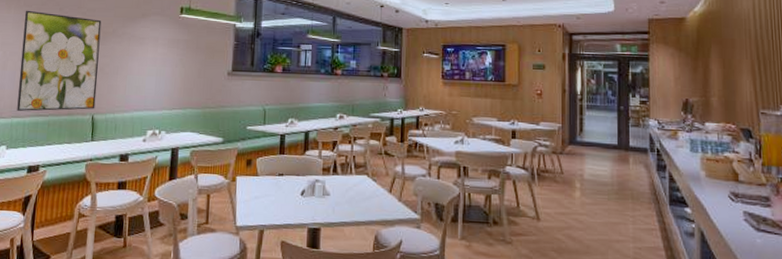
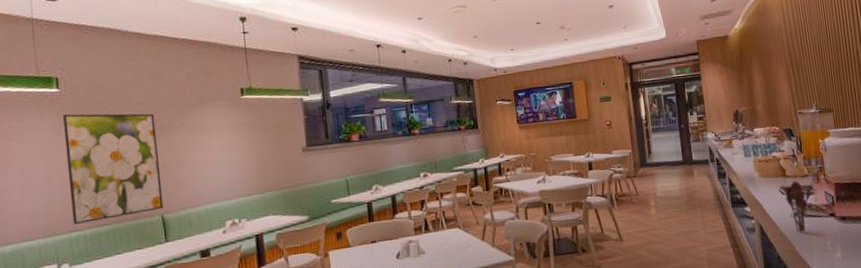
utensil holder: none [735,188,768,249] -> present [784,180,811,233]

